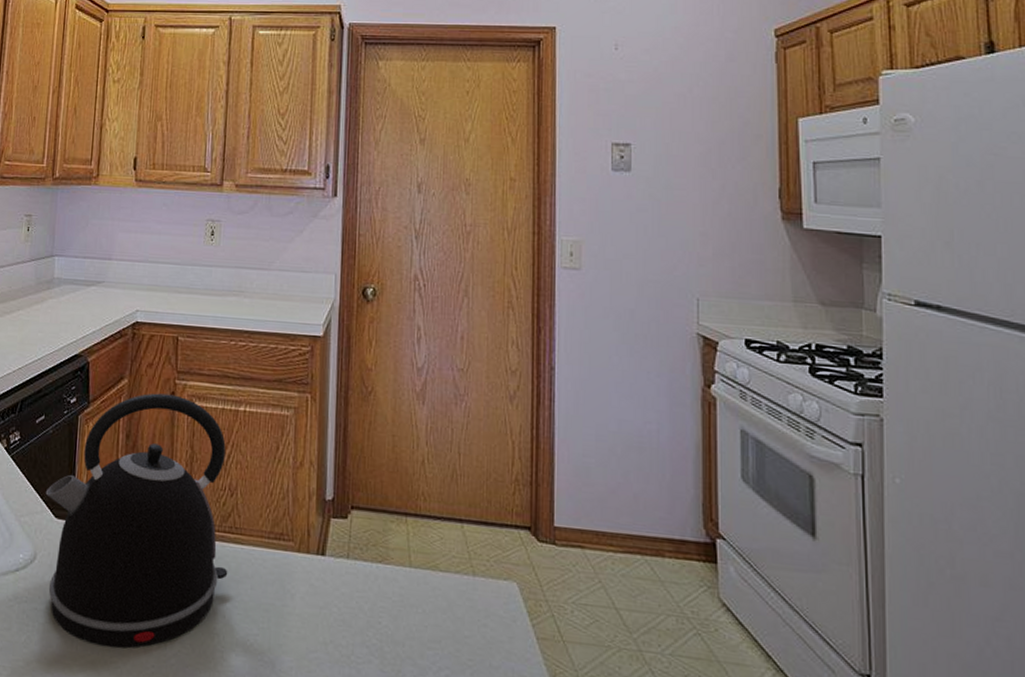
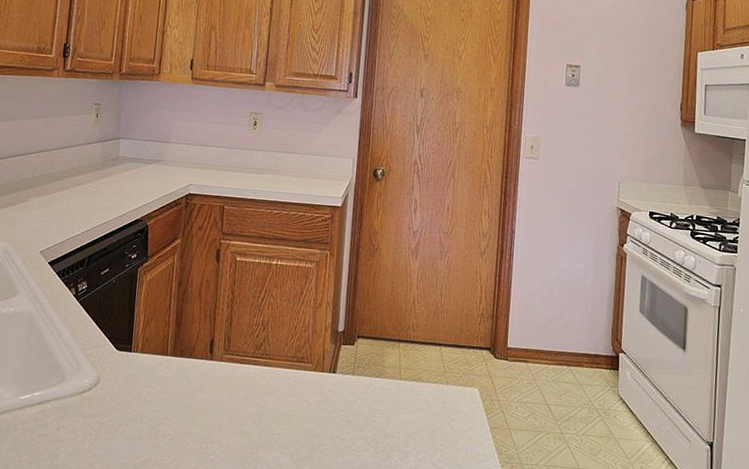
kettle: present [45,393,228,649] -> none [108,250,260,450]

